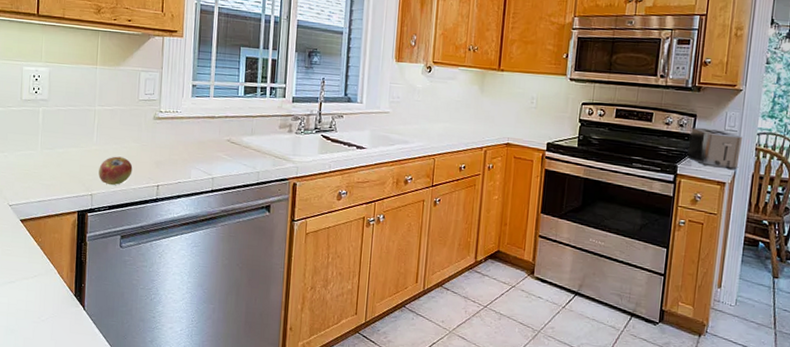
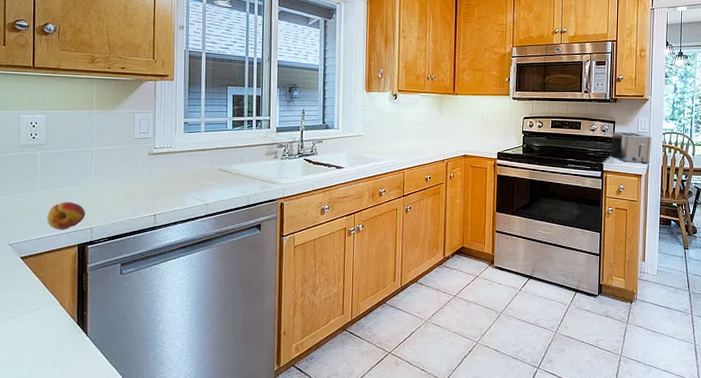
fruit: none [47,164,87,195] -> present [47,202,86,231]
fruit: present [98,156,133,186] -> none [97,191,130,218]

